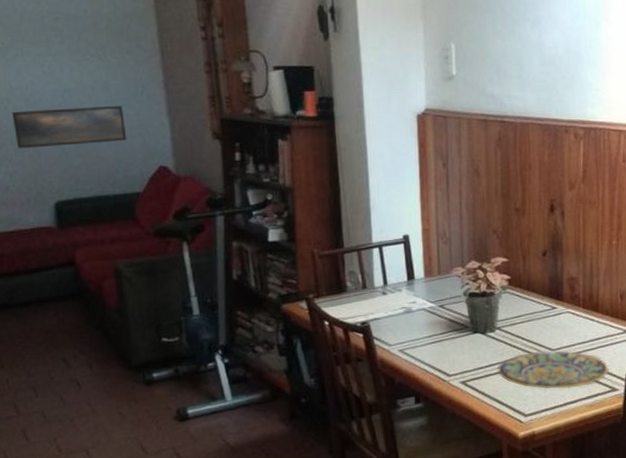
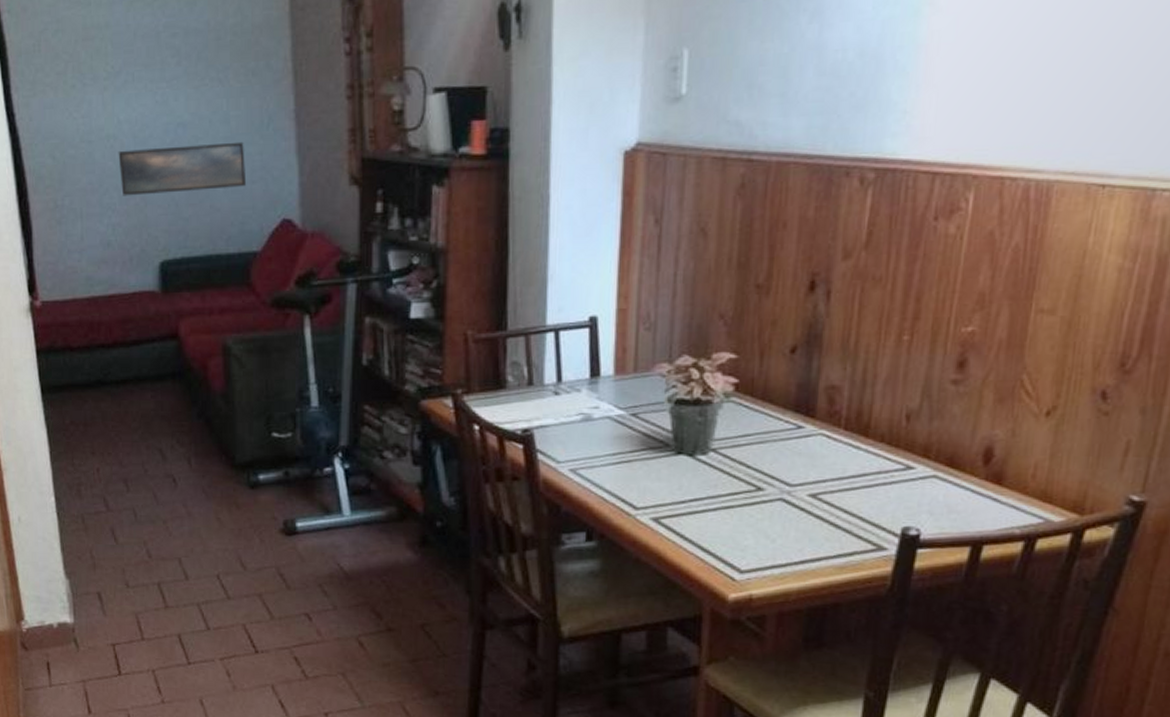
plate: present [498,350,609,389] -> none [707,486,876,540]

